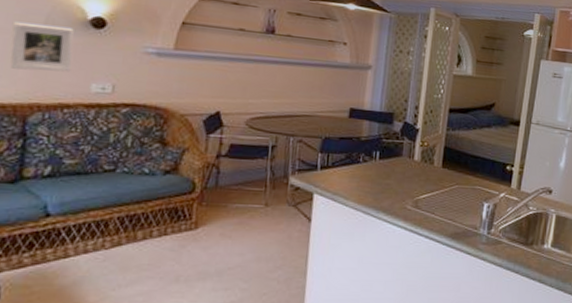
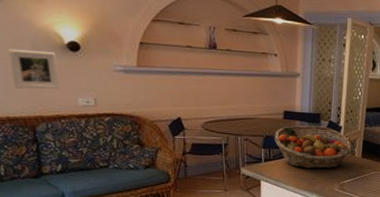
fruit basket: none [335,126,432,180] -> present [274,125,353,169]

